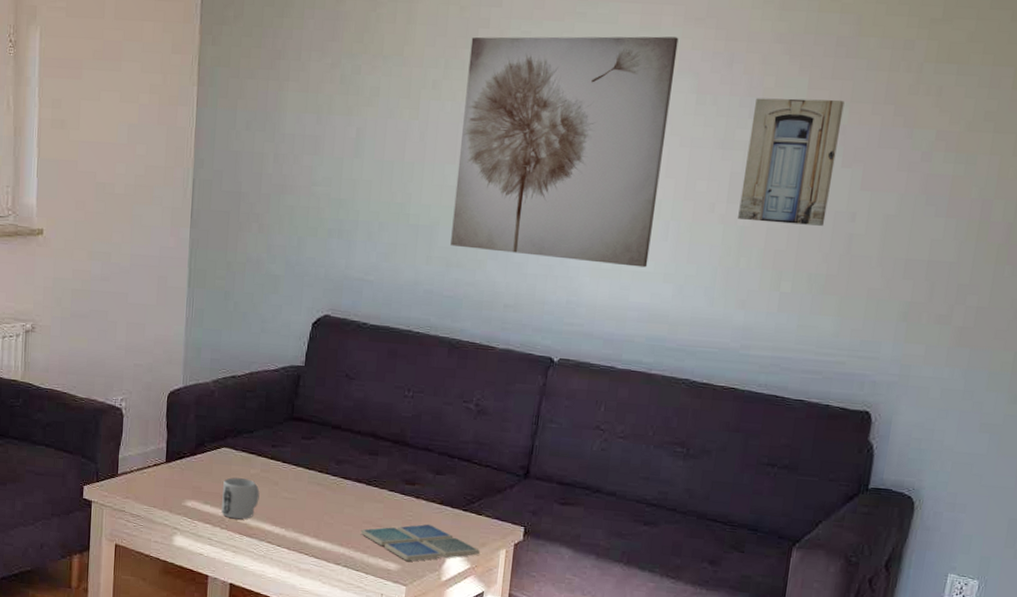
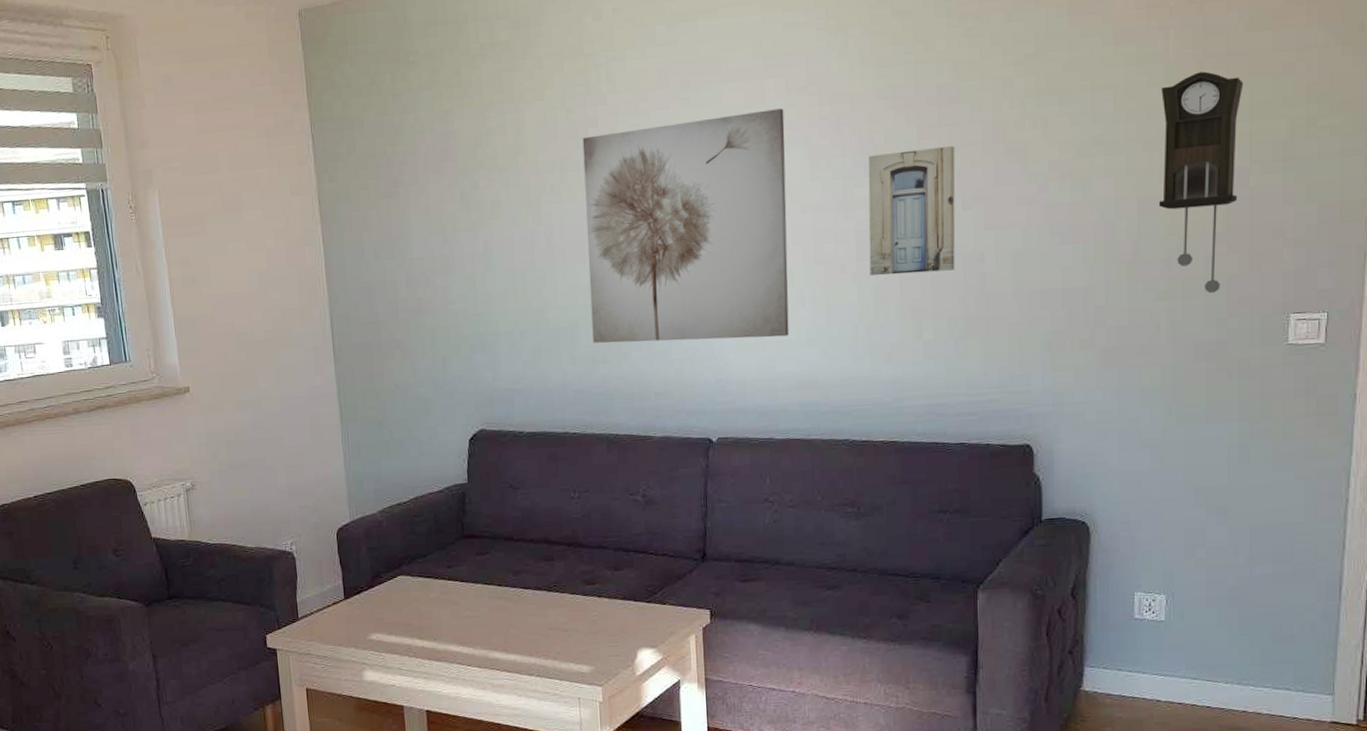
mug: present [221,477,260,519] -> none [405,603,443,645]
drink coaster: present [360,524,480,561] -> none [548,621,669,661]

